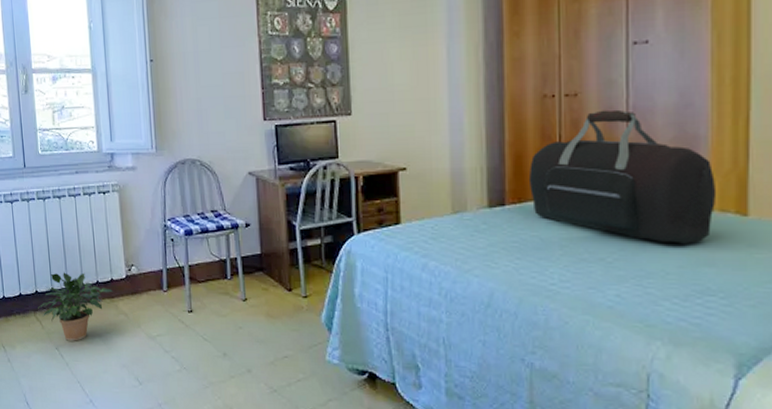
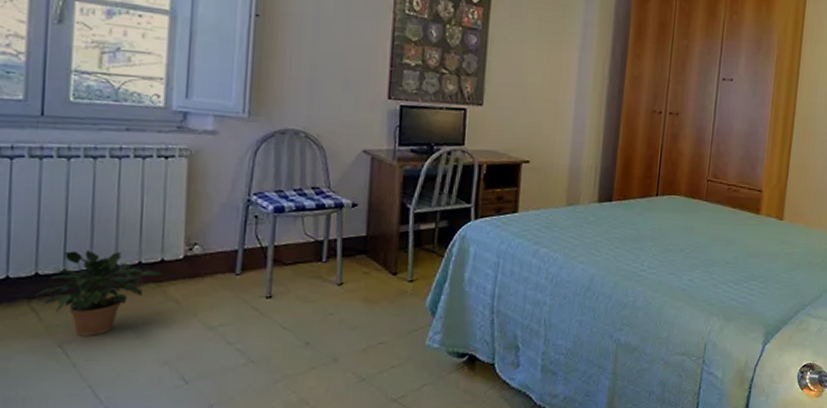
duffel bag: present [528,109,717,244] -> none [633,128,766,240]

